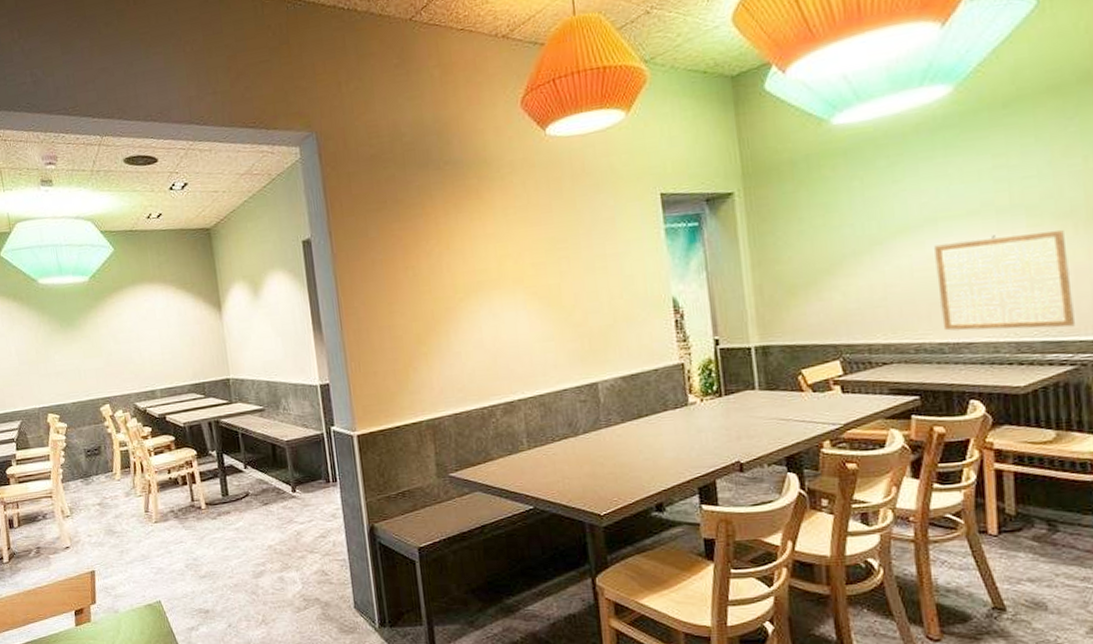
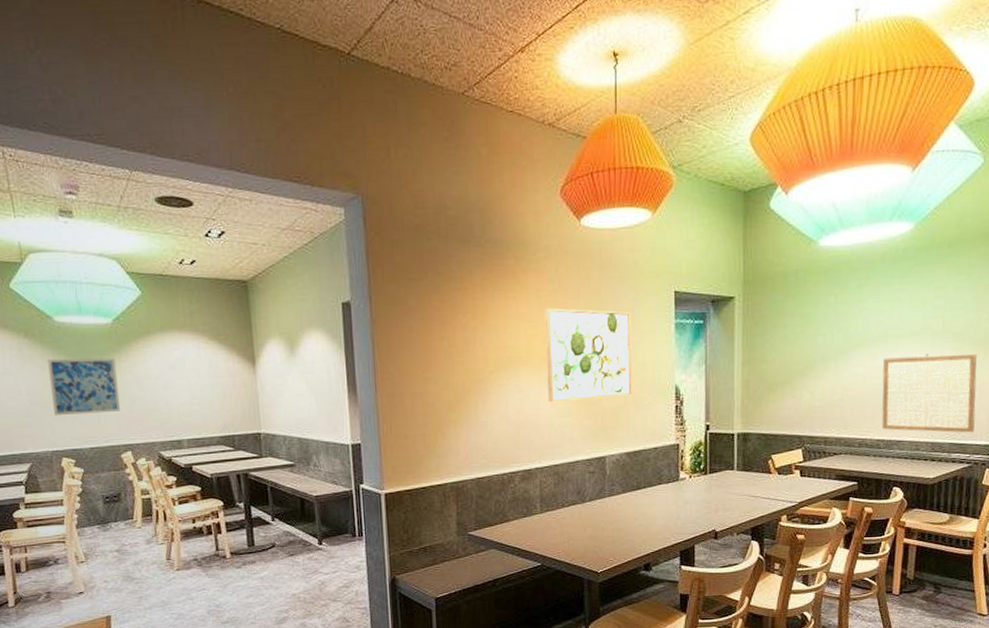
wall art: none [33,314,99,374] -> present [47,358,121,416]
wall art: none [514,220,623,327] -> present [544,308,633,403]

